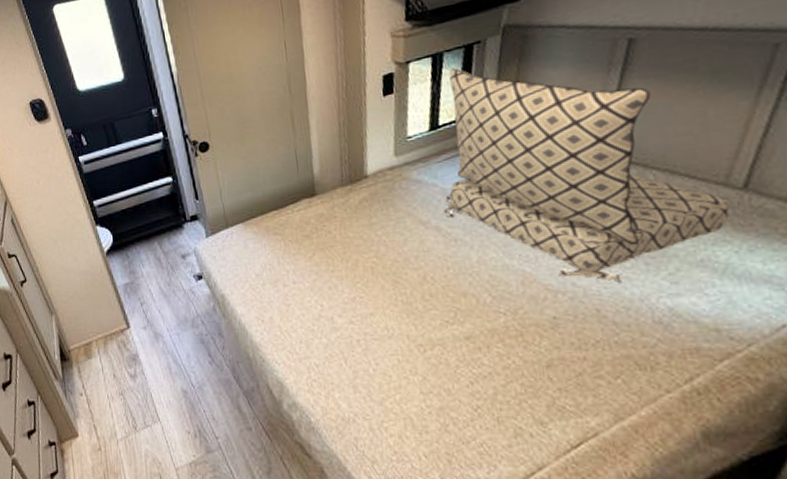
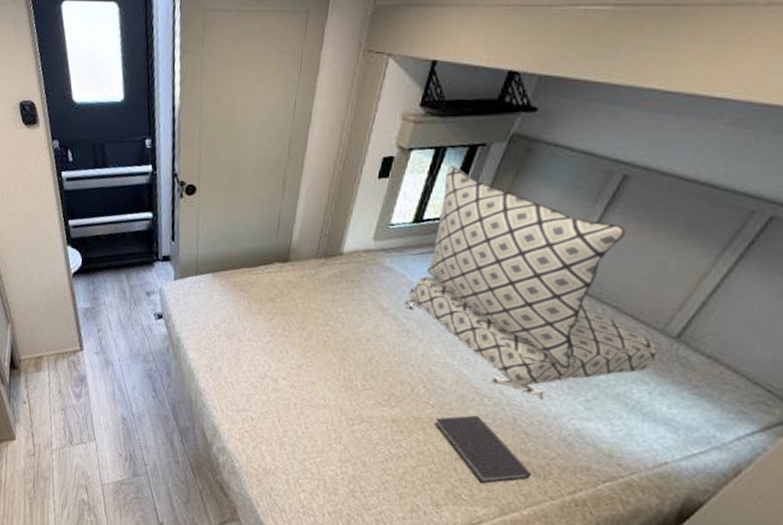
diary: none [510,314,637,390] -> present [433,415,532,484]

